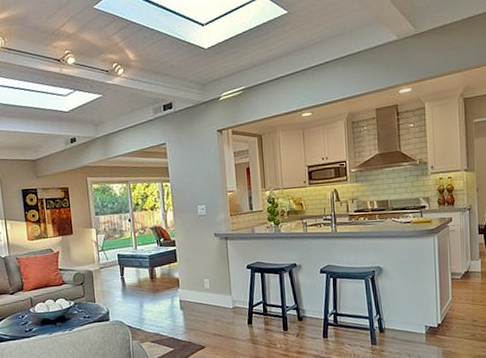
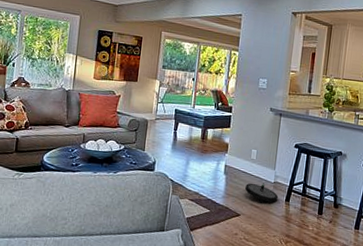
robot vacuum: none [205,310,240,331] -> present [245,183,279,203]

